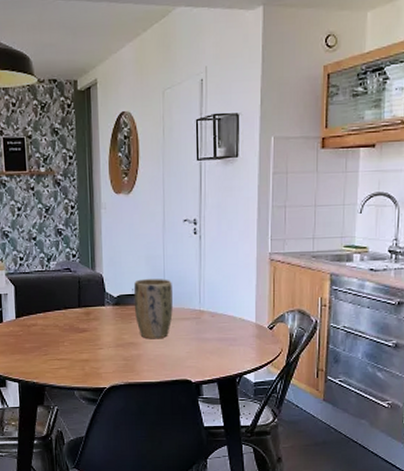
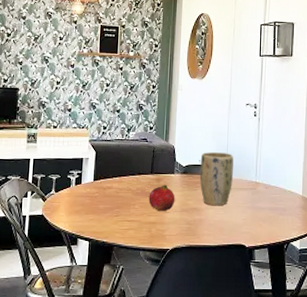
fruit: none [78,319,109,348] -> present [148,185,175,212]

